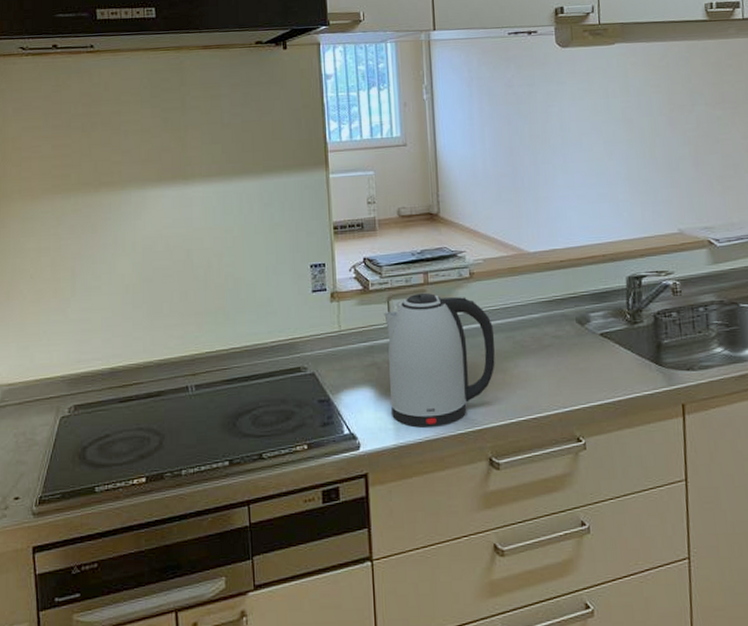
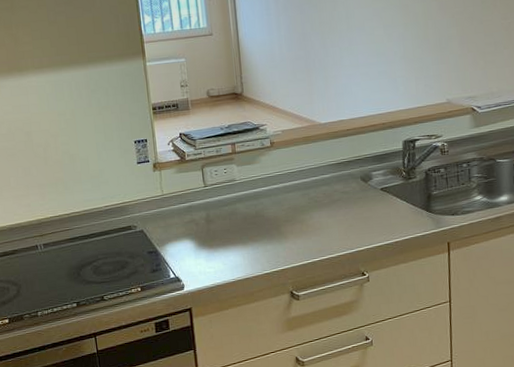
kettle: present [384,292,495,428] -> none [199,160,294,270]

